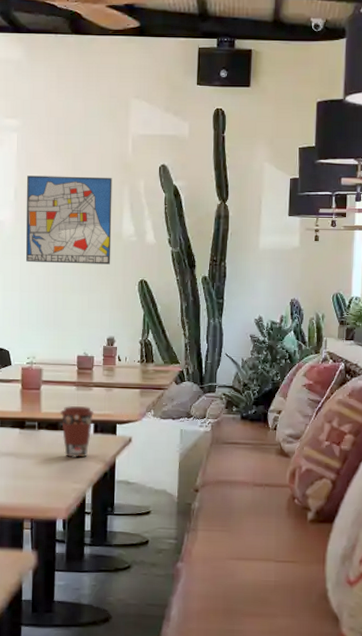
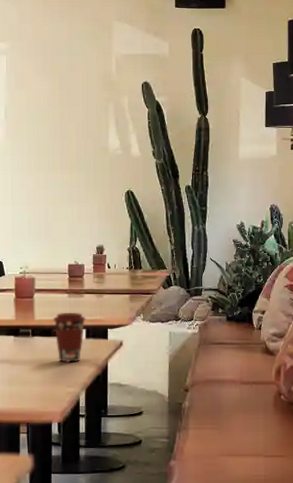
wall art: present [26,175,112,265] -> none [17,95,98,177]

